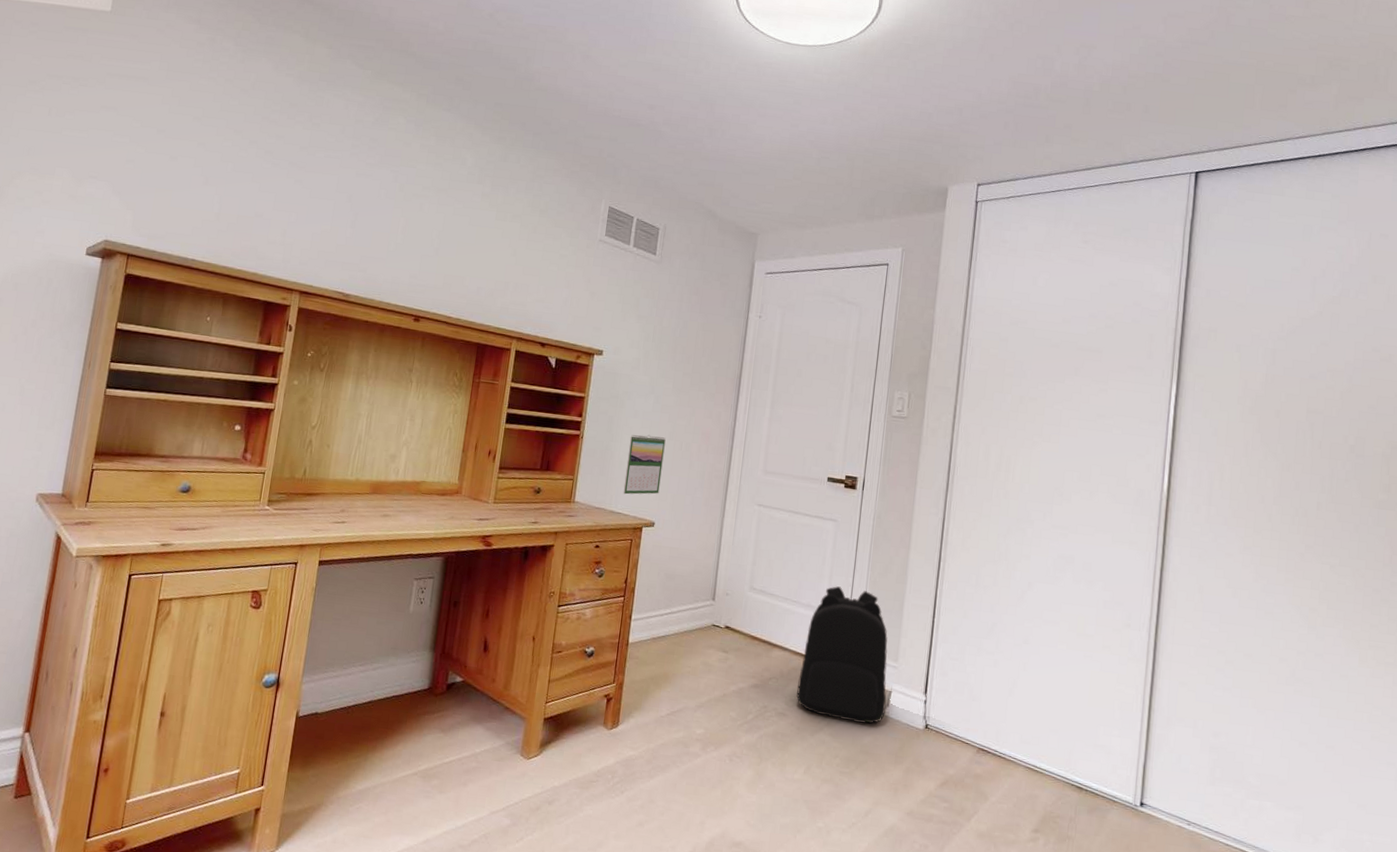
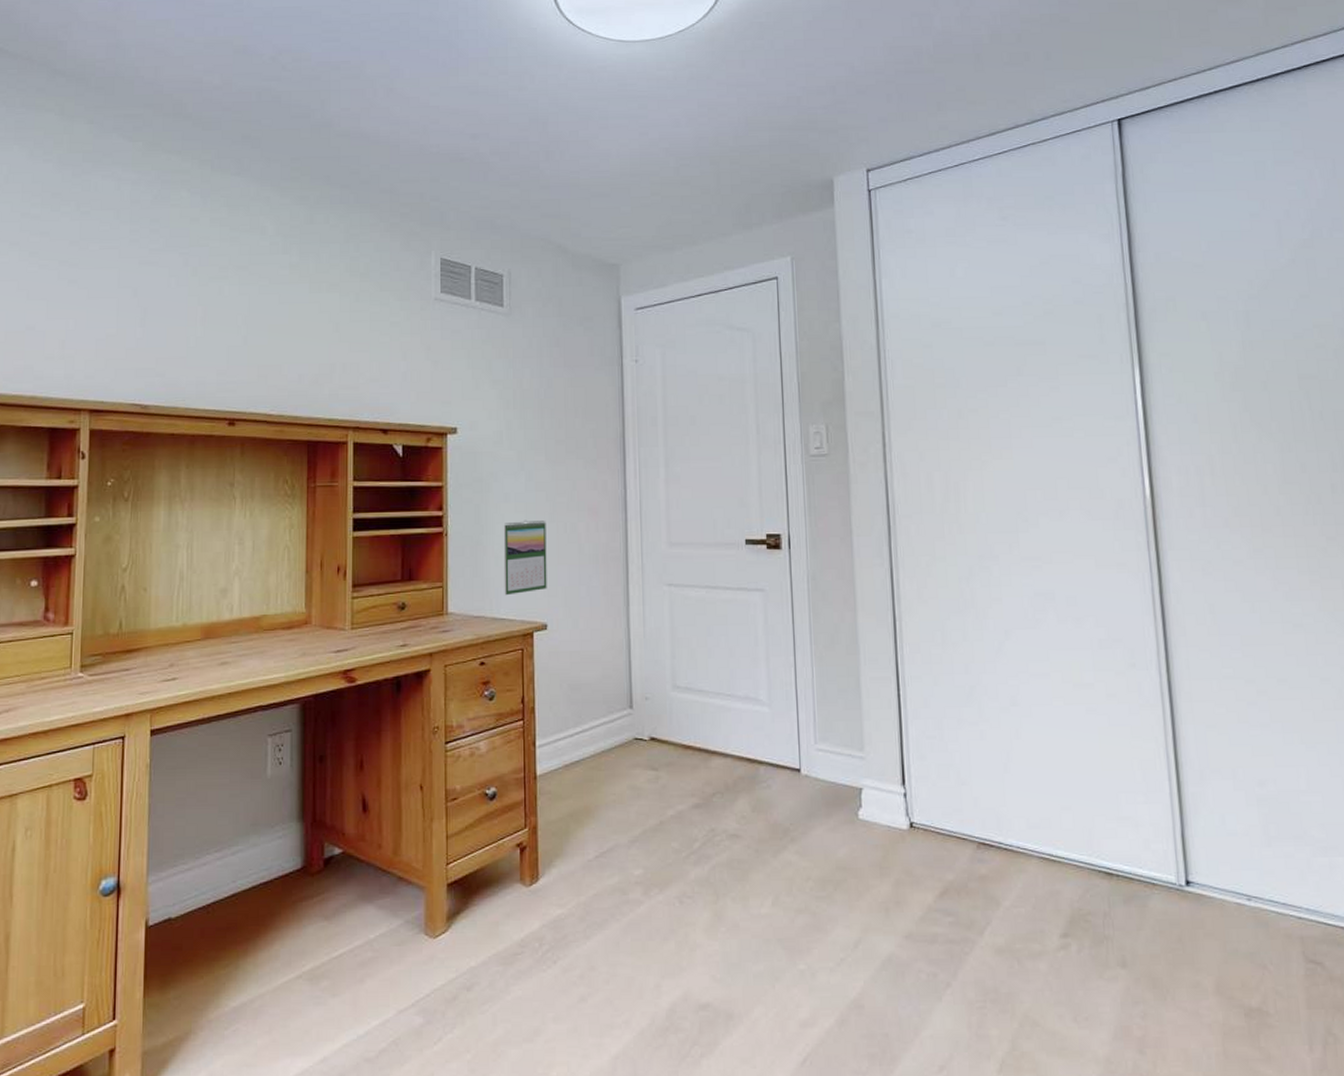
backpack: present [796,586,888,724] -> none [748,669,859,833]

